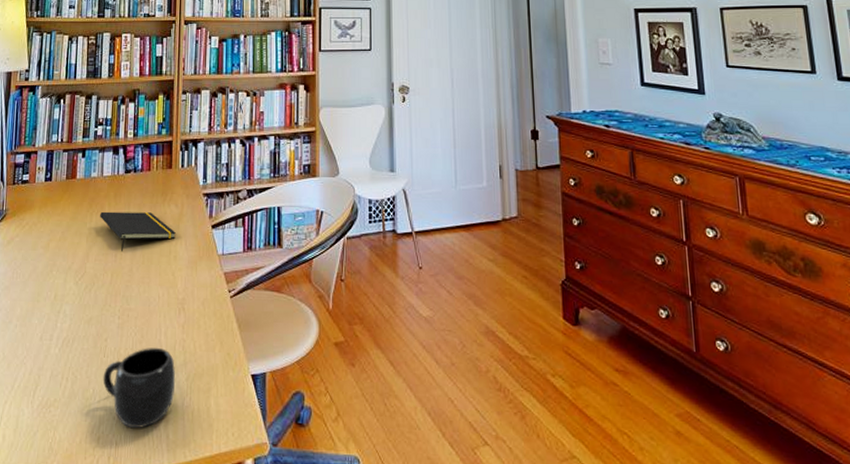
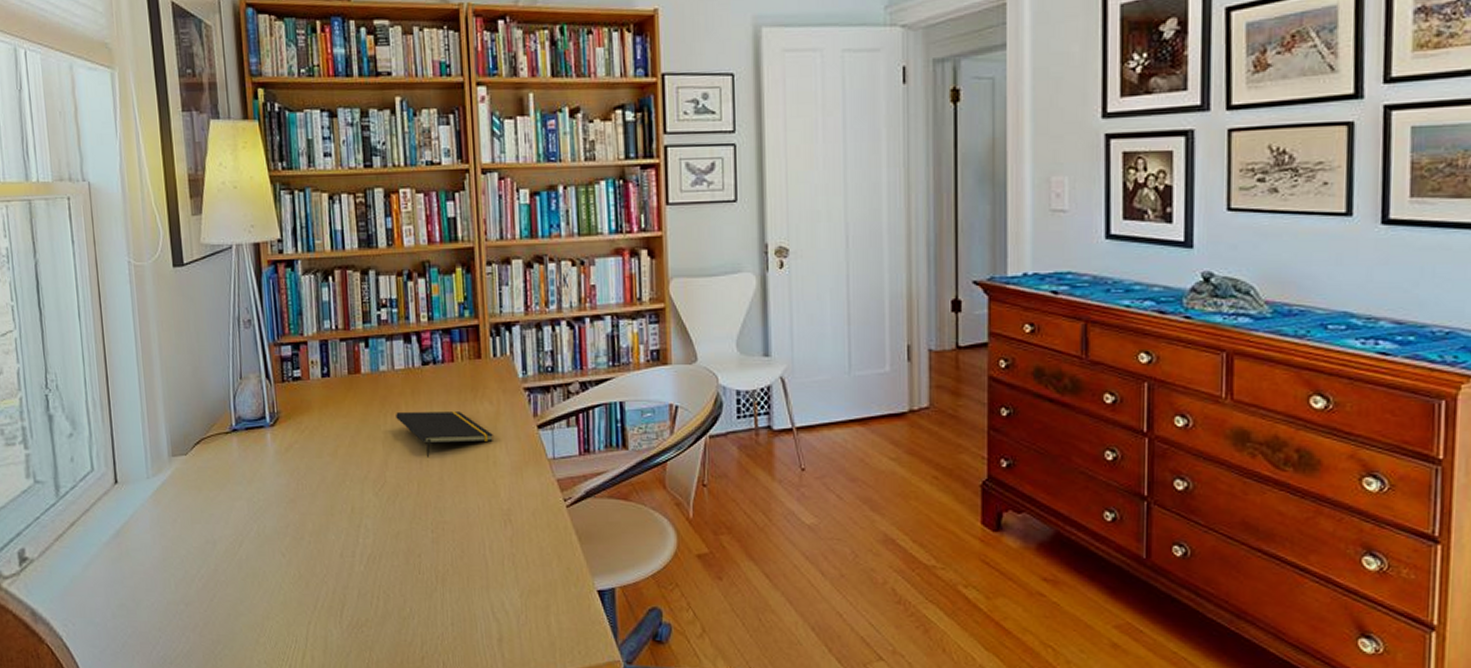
mug: present [103,348,176,429] -> none [420,563,508,648]

